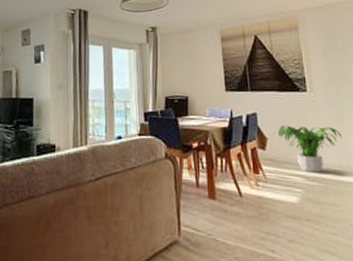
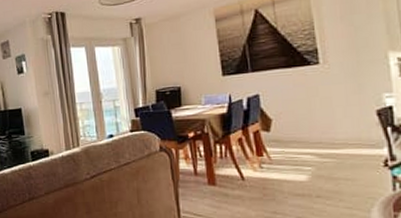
potted plant: present [277,125,343,173] -> none [284,99,363,149]

